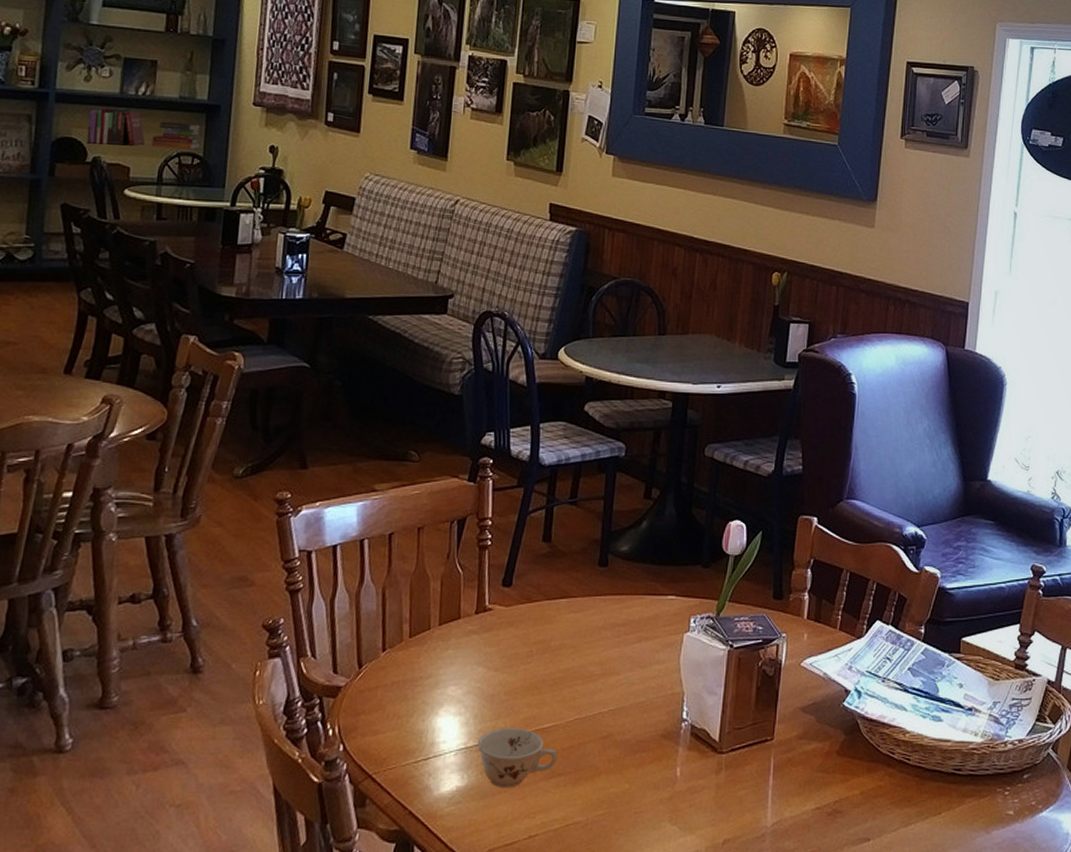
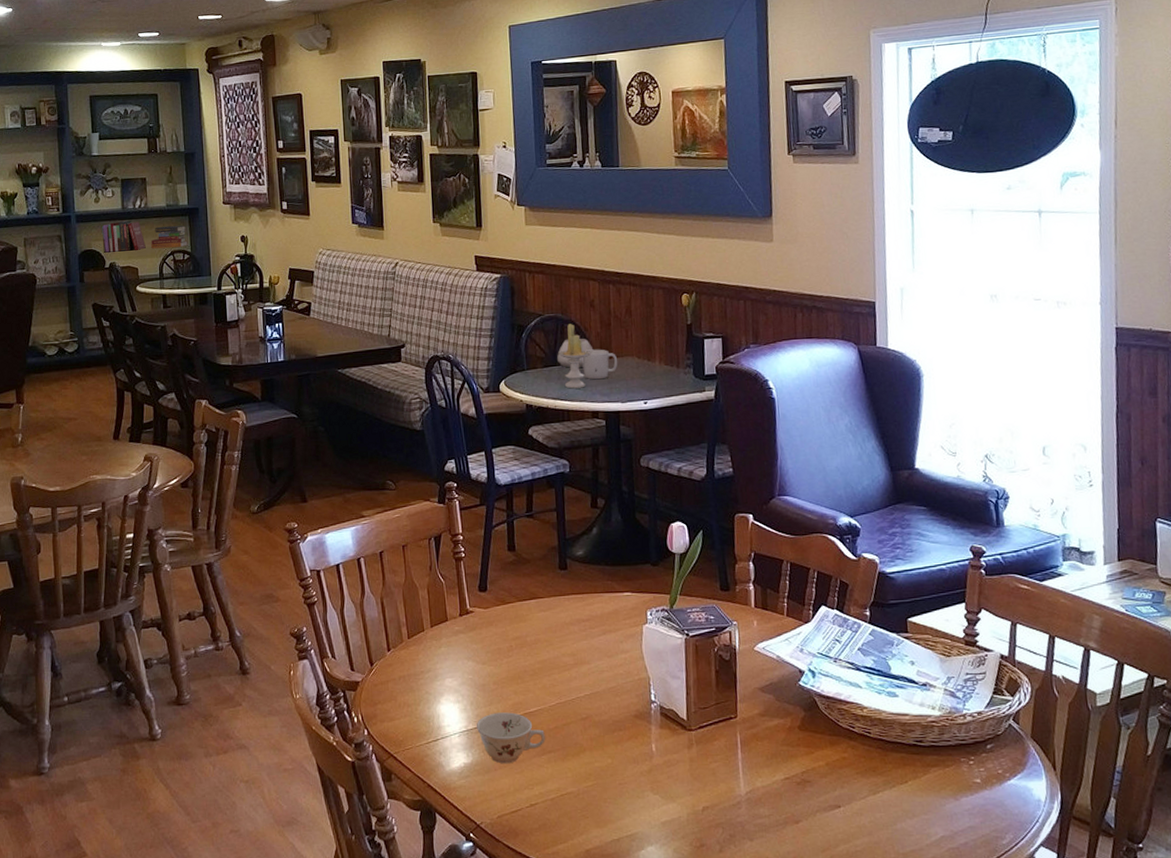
sugar bowl: none [627,304,670,341] -> present [556,334,594,368]
candle: none [630,291,665,364] -> present [558,324,590,389]
mug: none [655,322,695,356] -> present [582,349,618,380]

